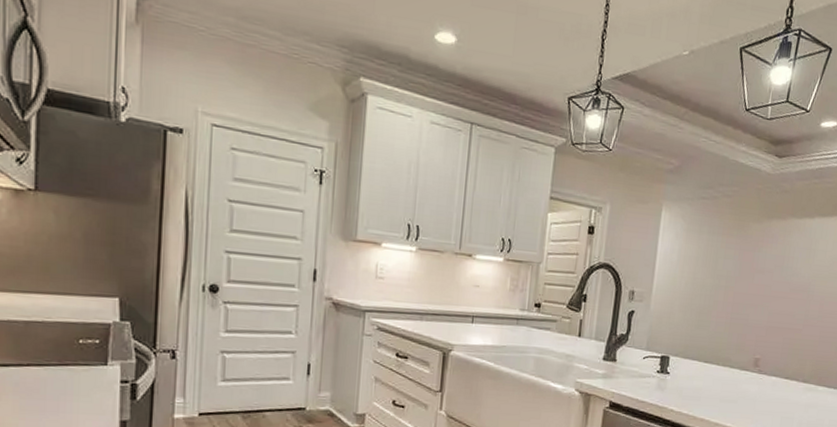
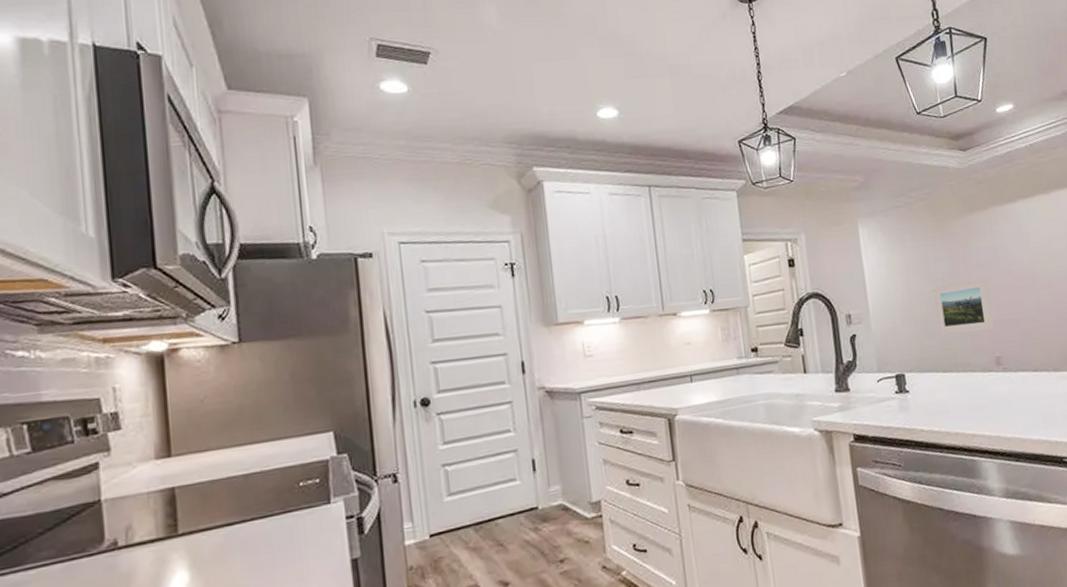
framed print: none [710,282,767,333] -> present [933,277,994,335]

